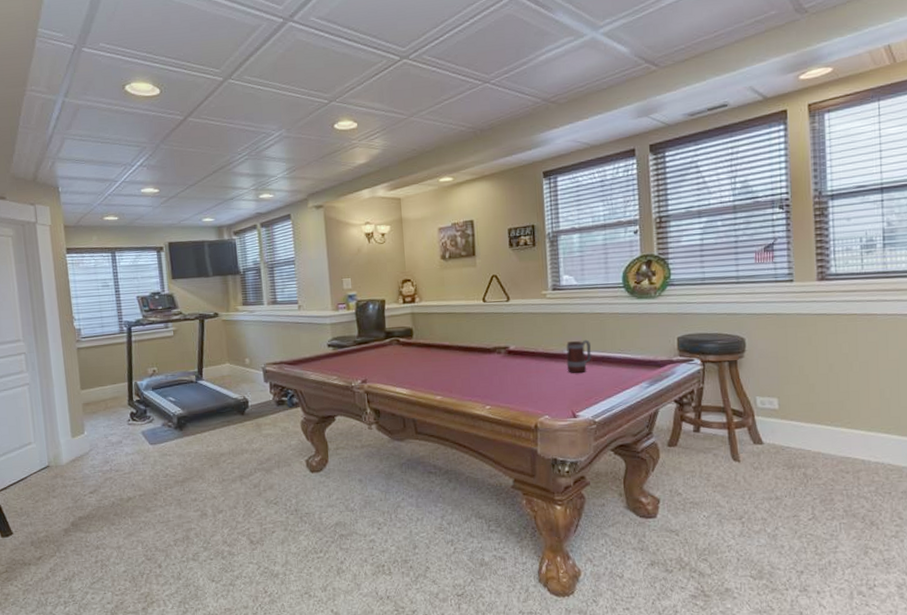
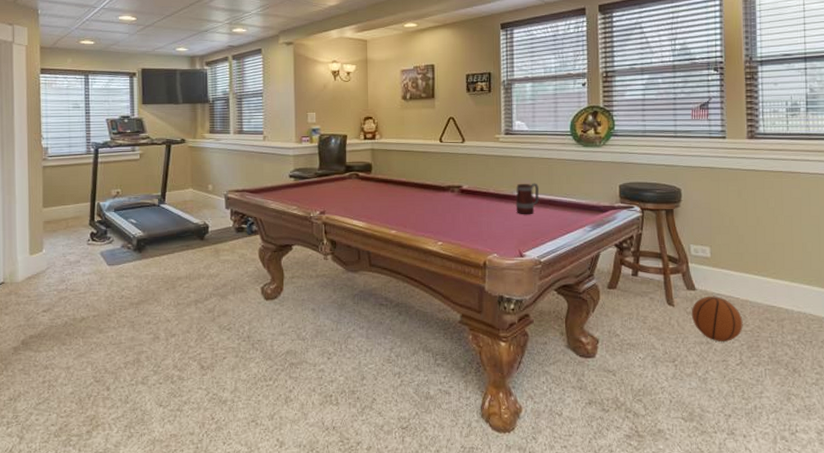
basketball: none [758,449,815,497] -> present [691,296,743,342]

